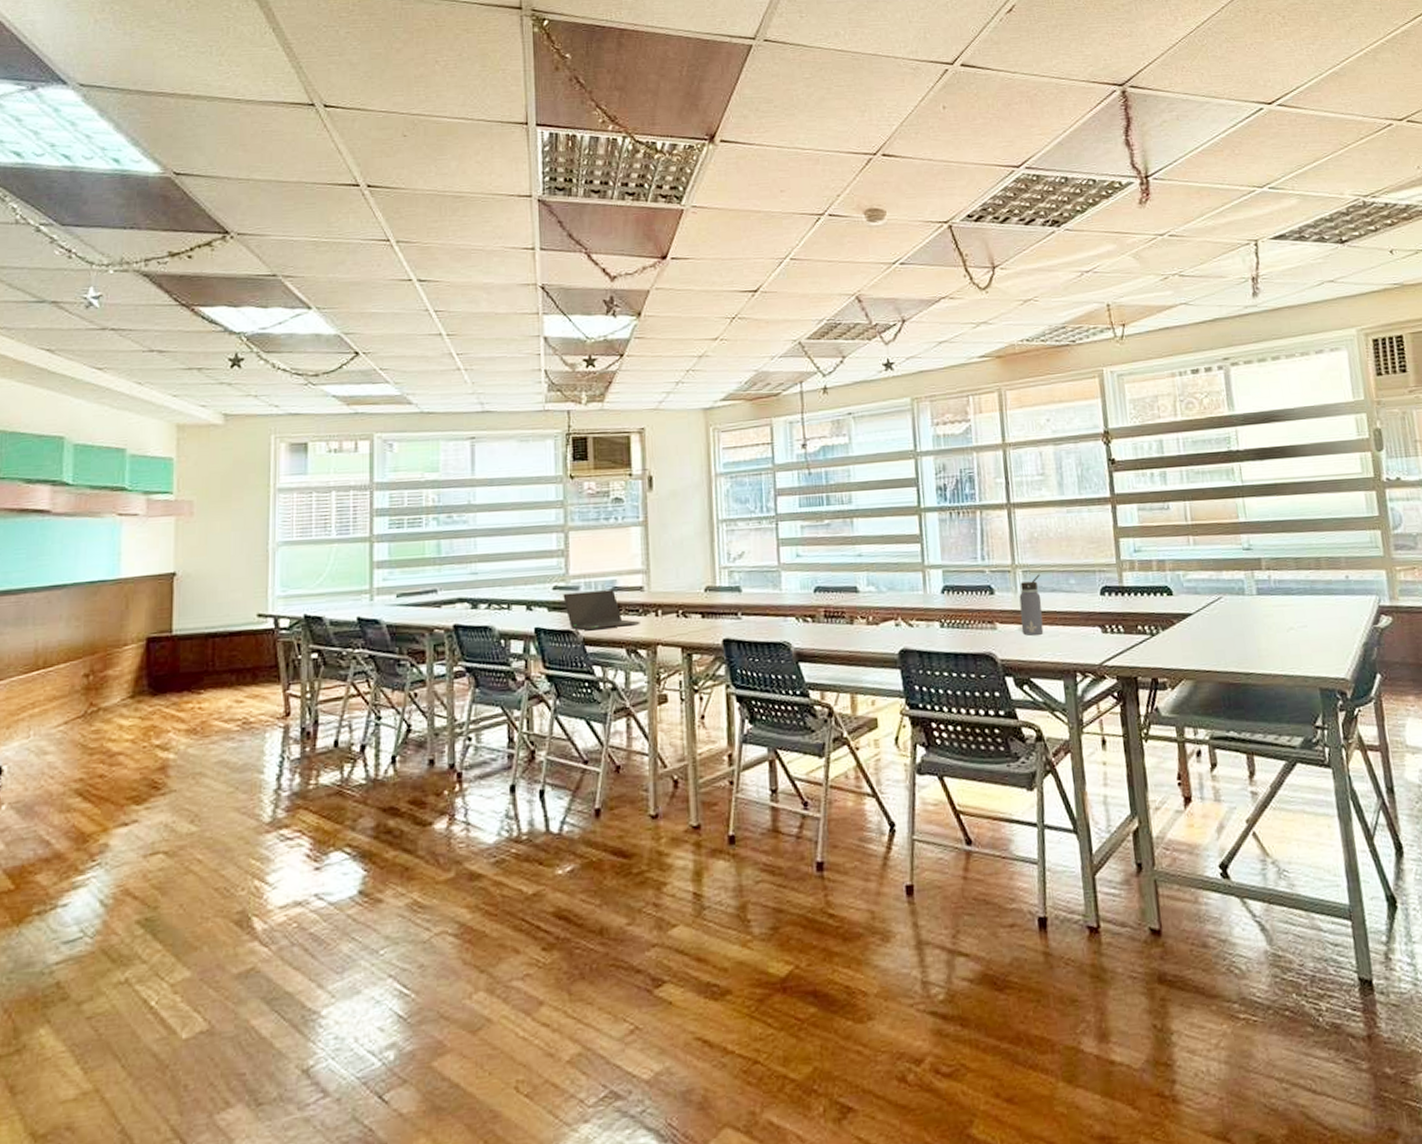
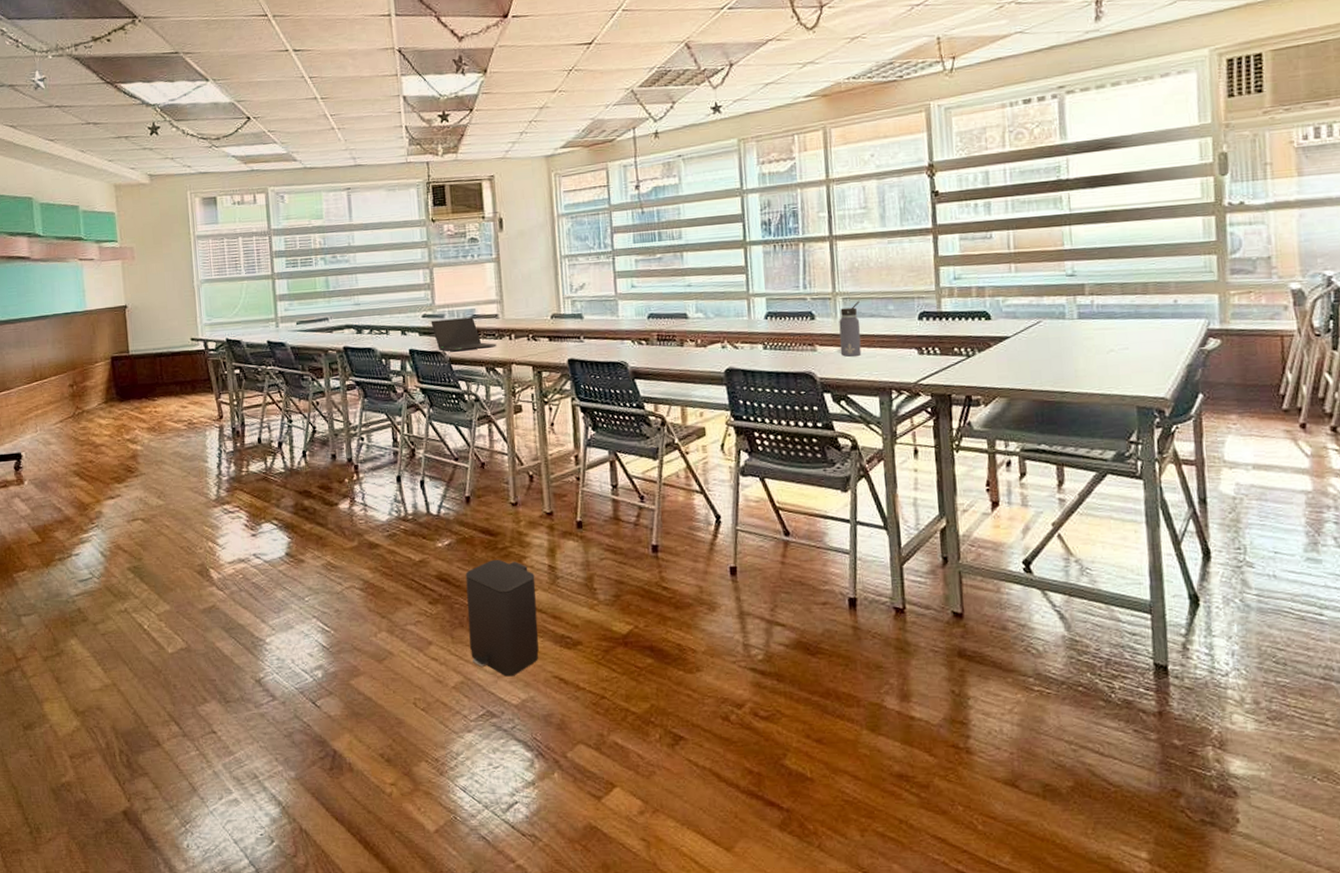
pedal bin: none [590,887,679,1043] -> present [465,559,539,677]

